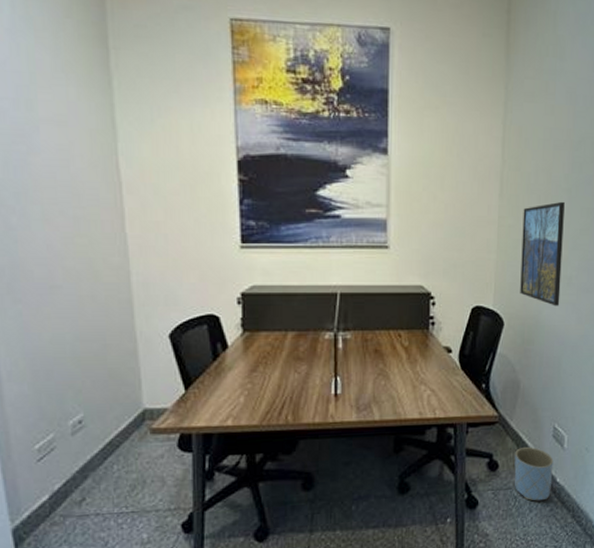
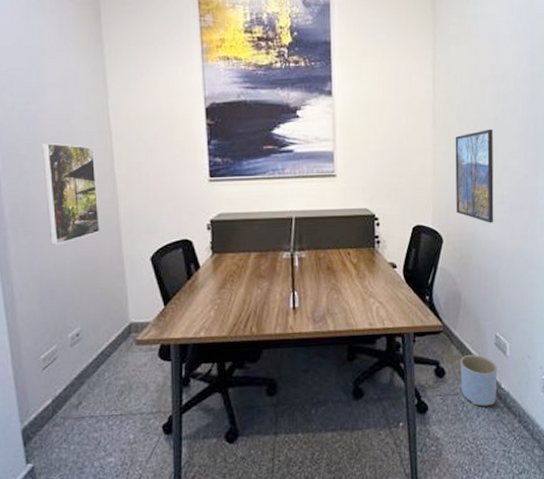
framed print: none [33,192,108,317] -> present [41,142,100,245]

